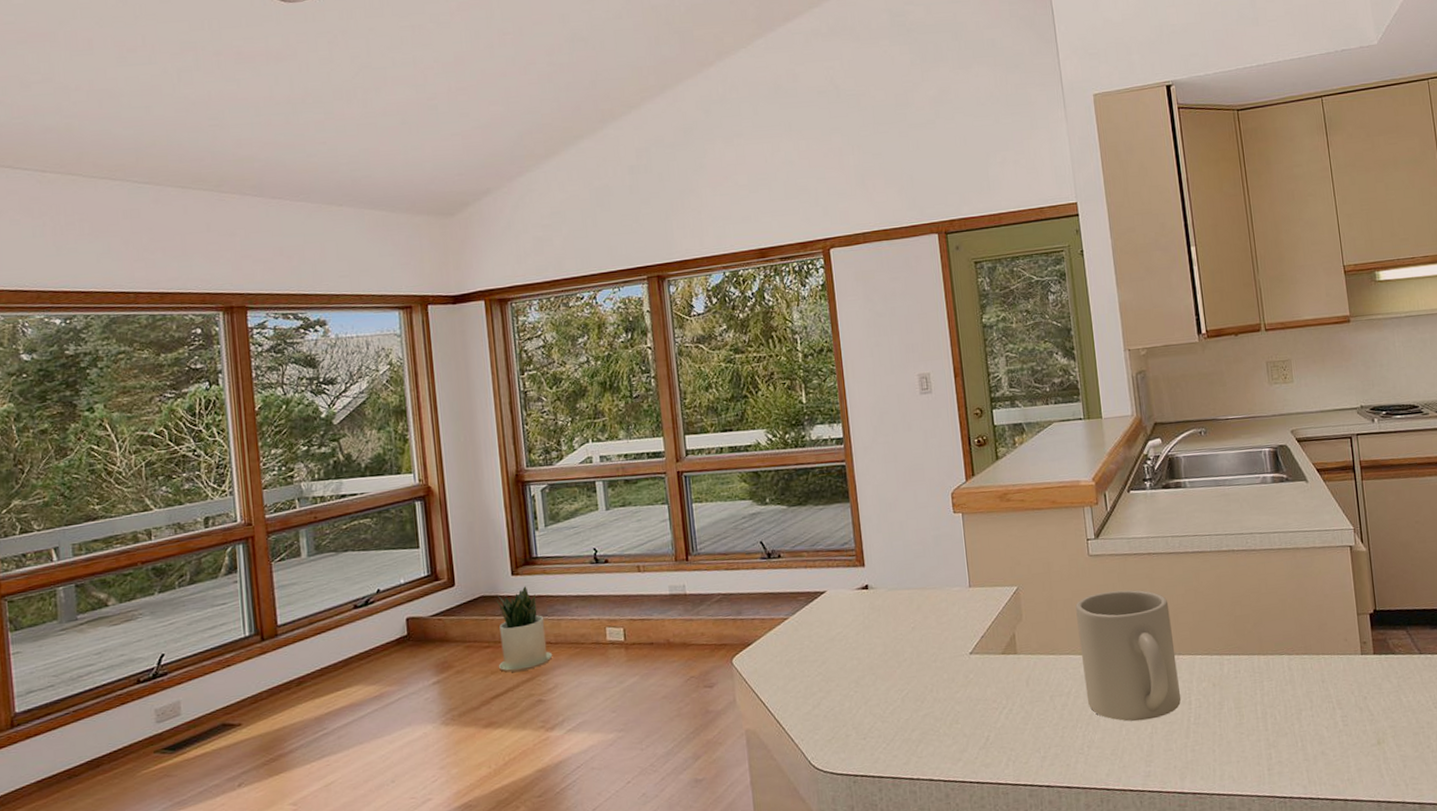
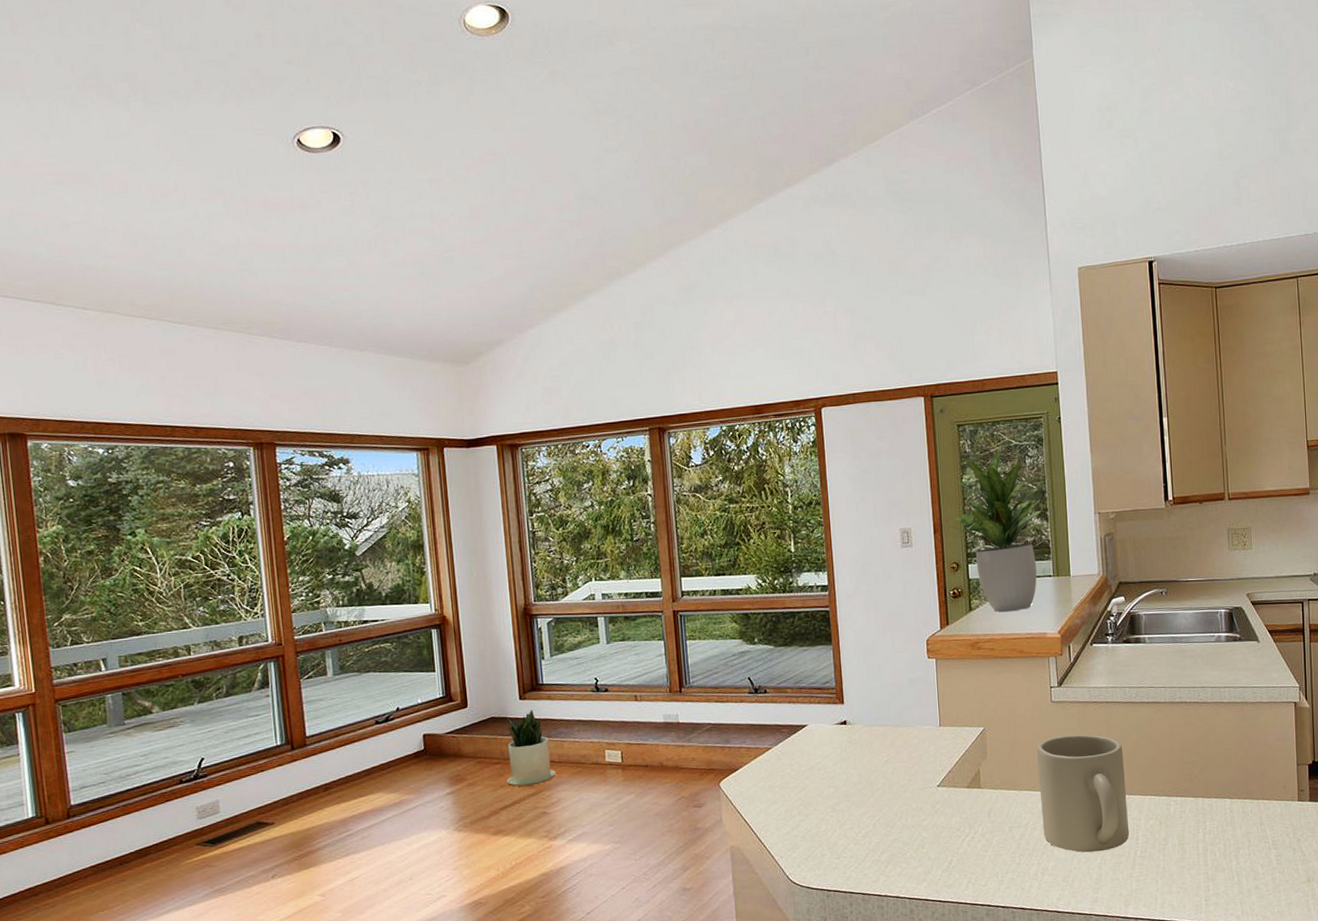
potted plant: none [965,285,1068,460] -> present [944,448,1042,612]

